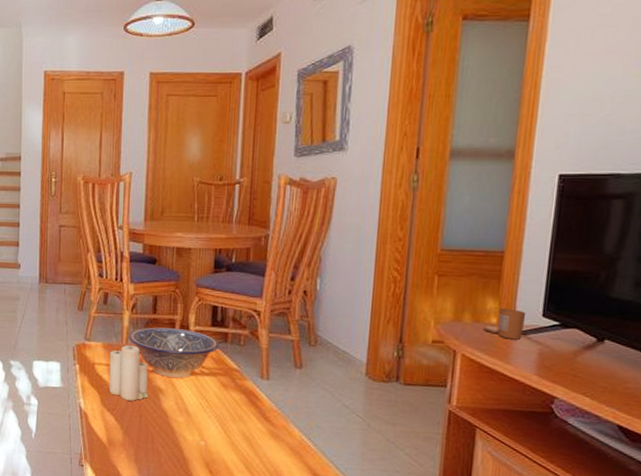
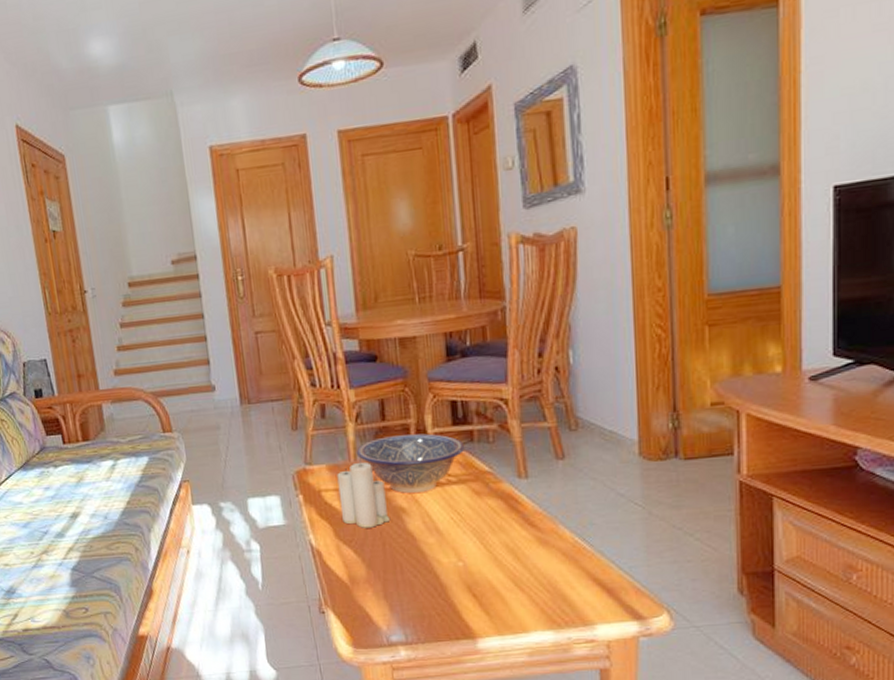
candle: present [483,308,527,340] -> none [767,352,815,389]

